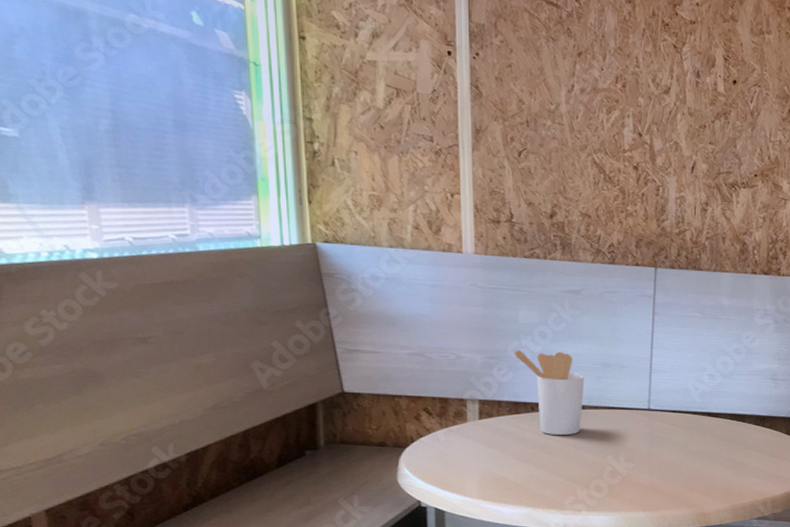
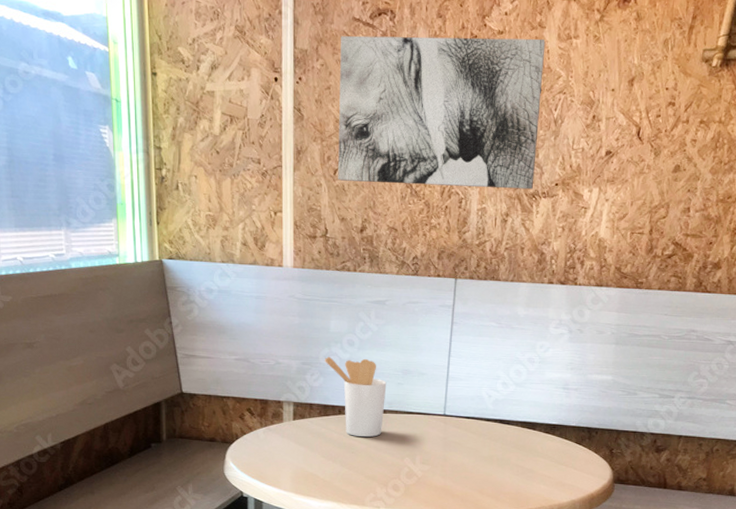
wall art: none [522,13,739,180] -> present [338,35,546,190]

